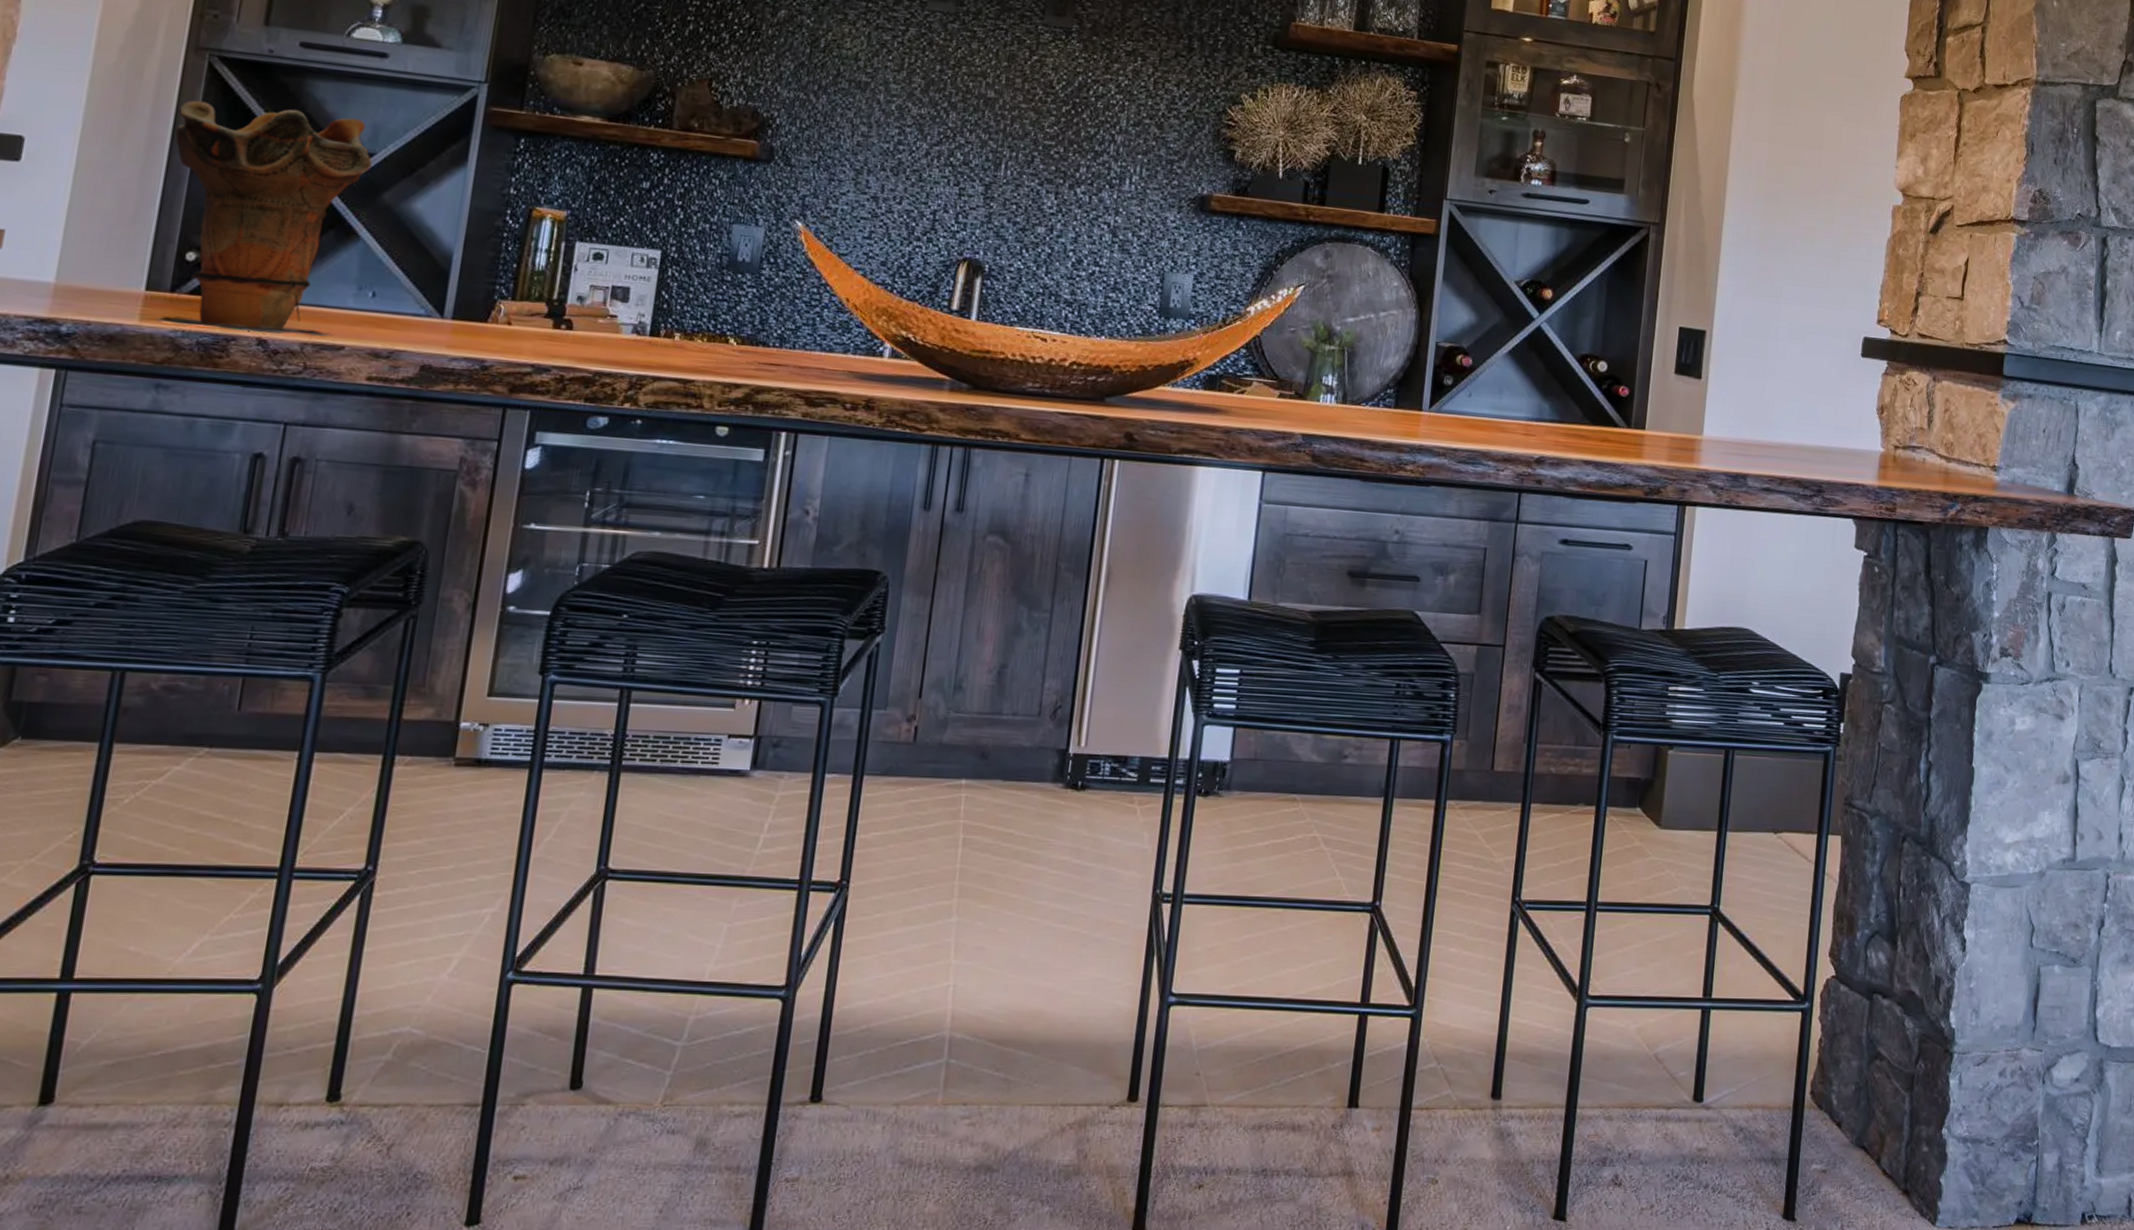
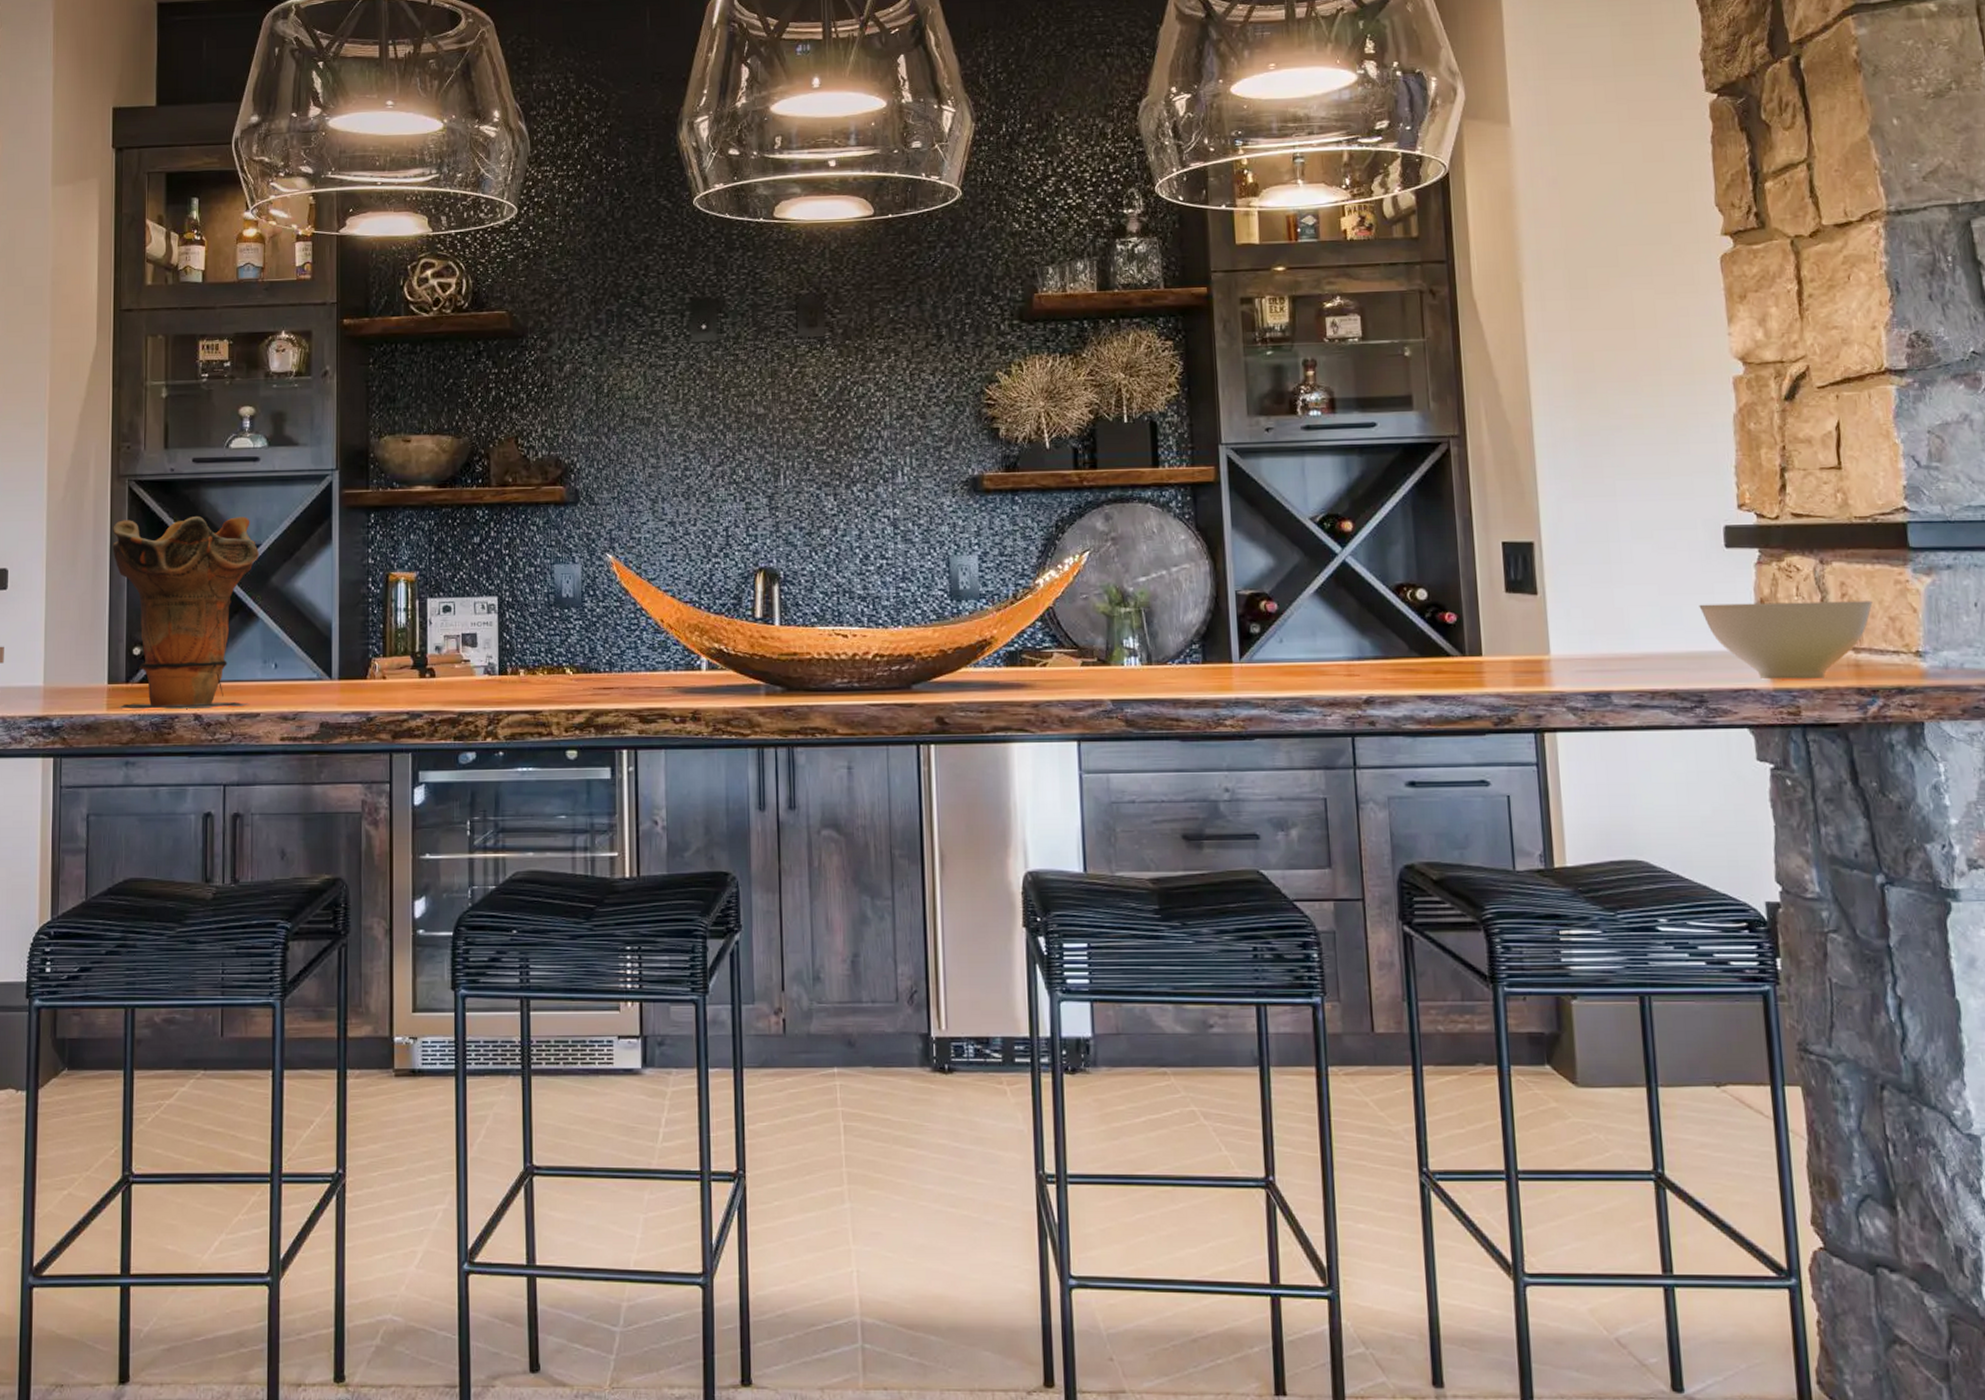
bowl: none [1831,404,1967,482] -> present [1699,601,1873,680]

